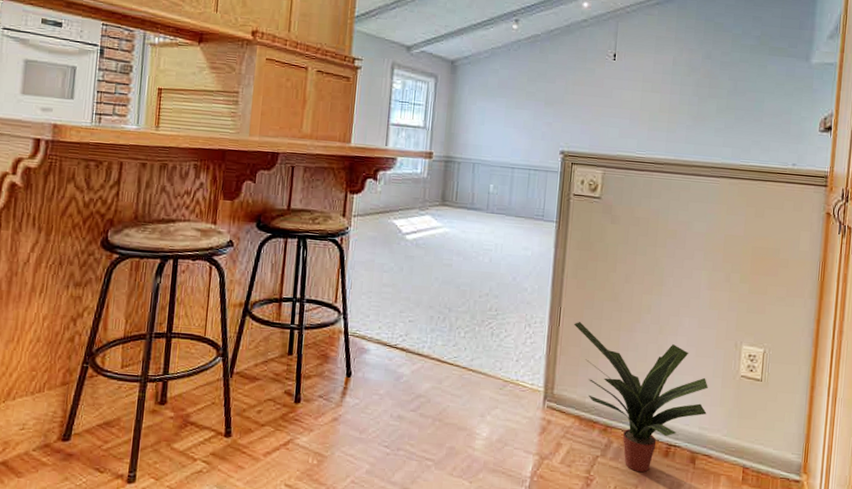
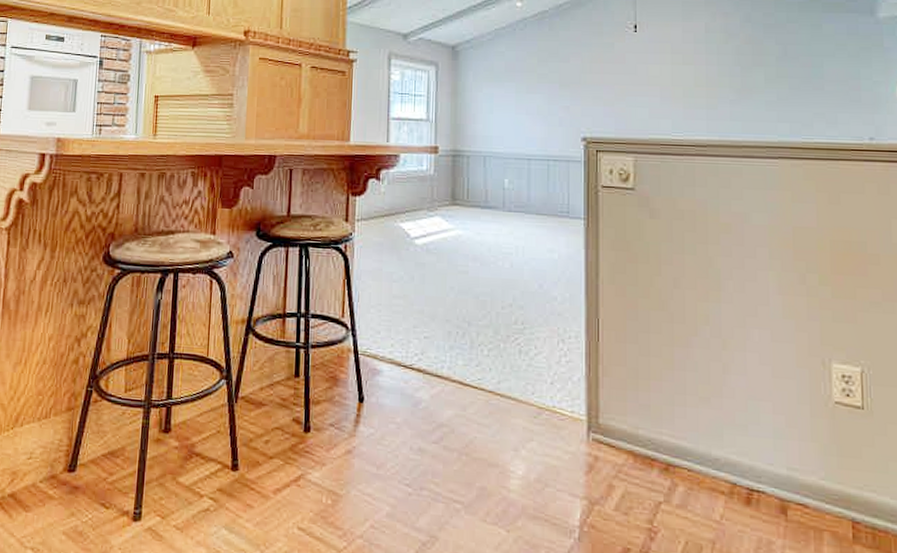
potted plant: present [574,322,708,473] -> none [616,336,795,525]

